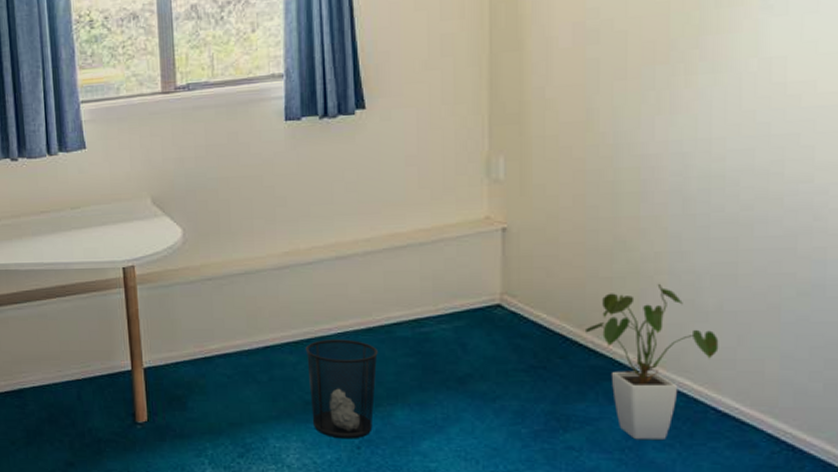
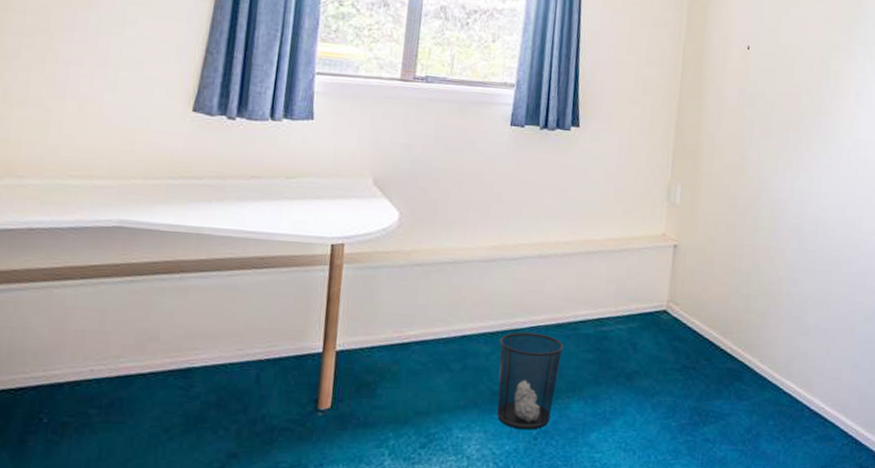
house plant: present [584,283,719,440] -> none [725,302,815,434]

